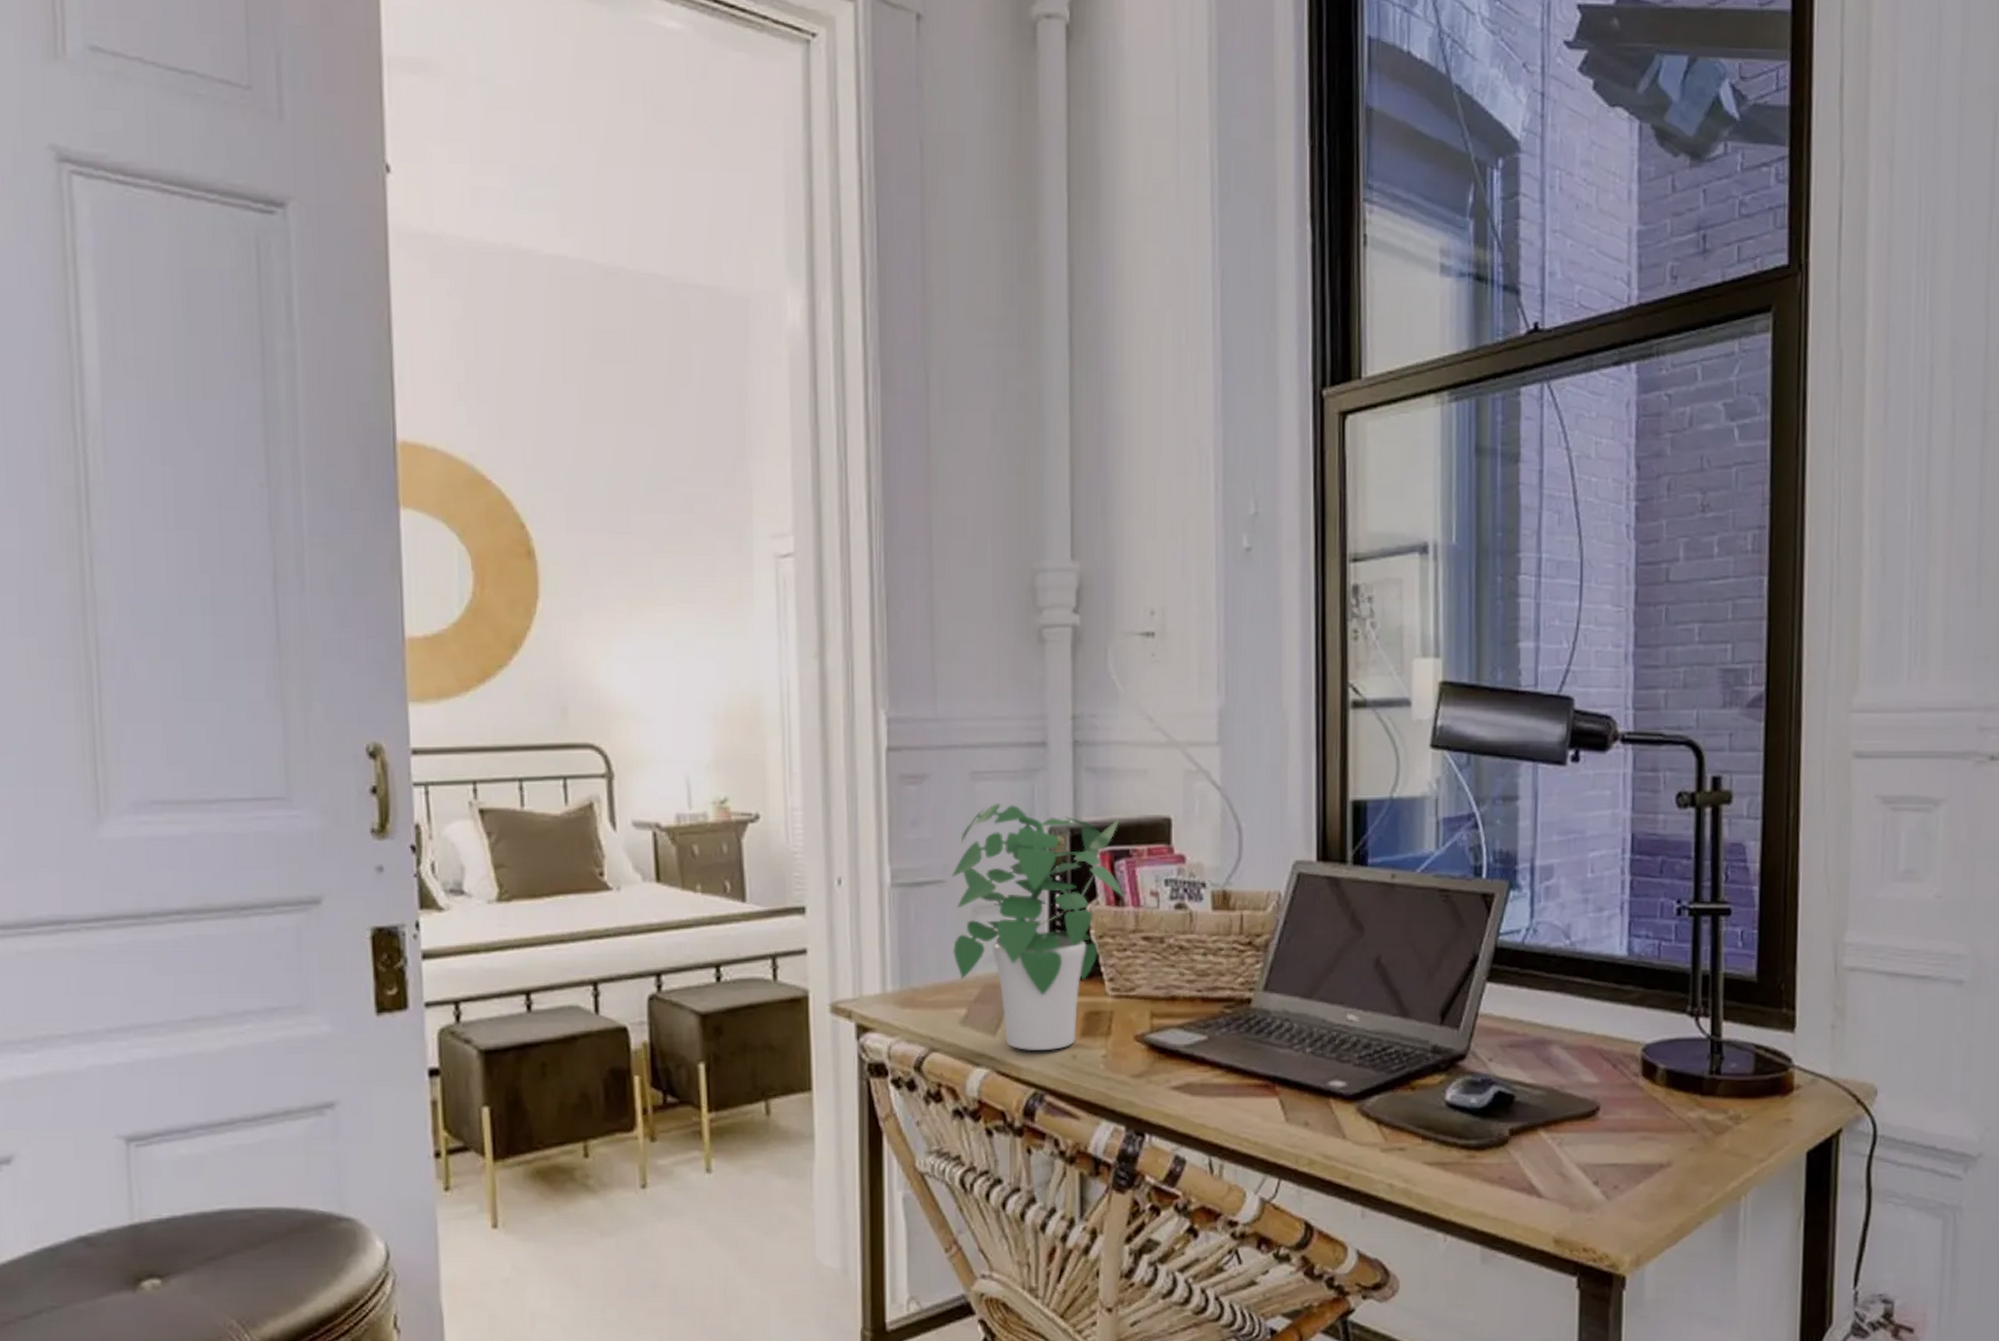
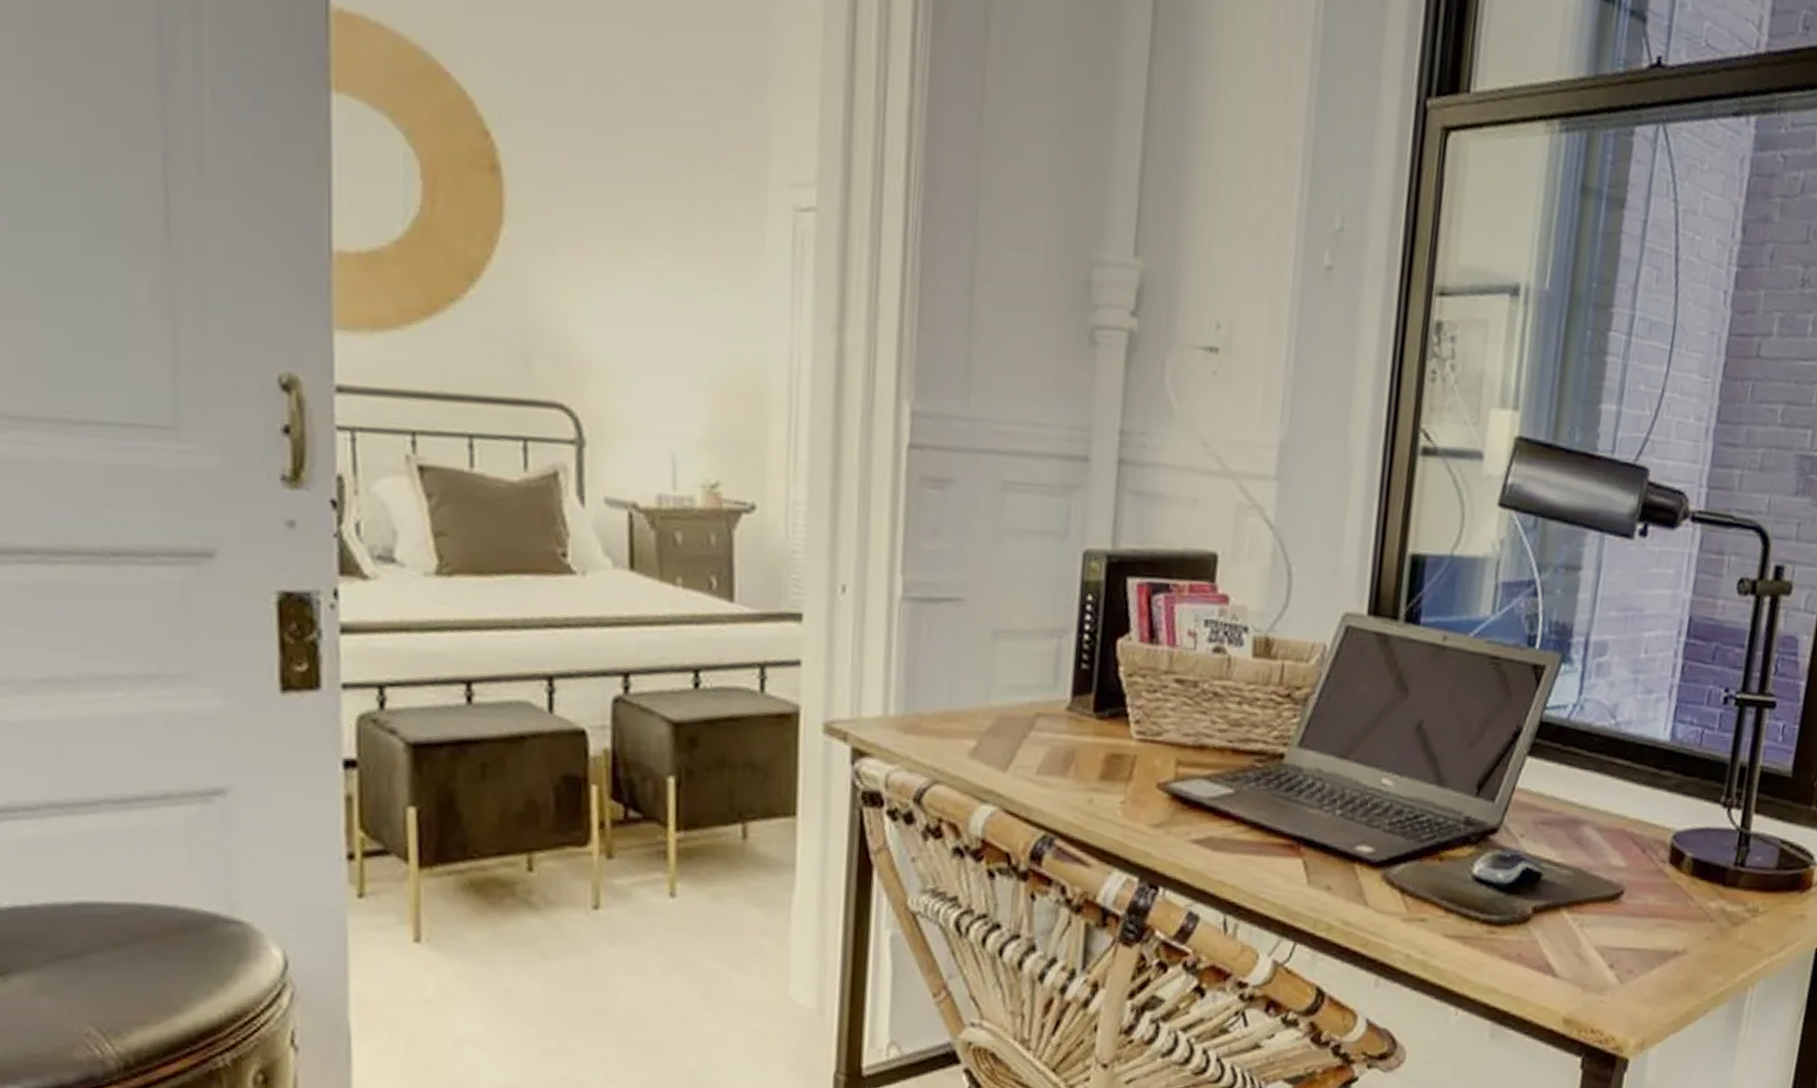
potted plant: present [951,804,1124,1051] -> none [966,519,1162,792]

